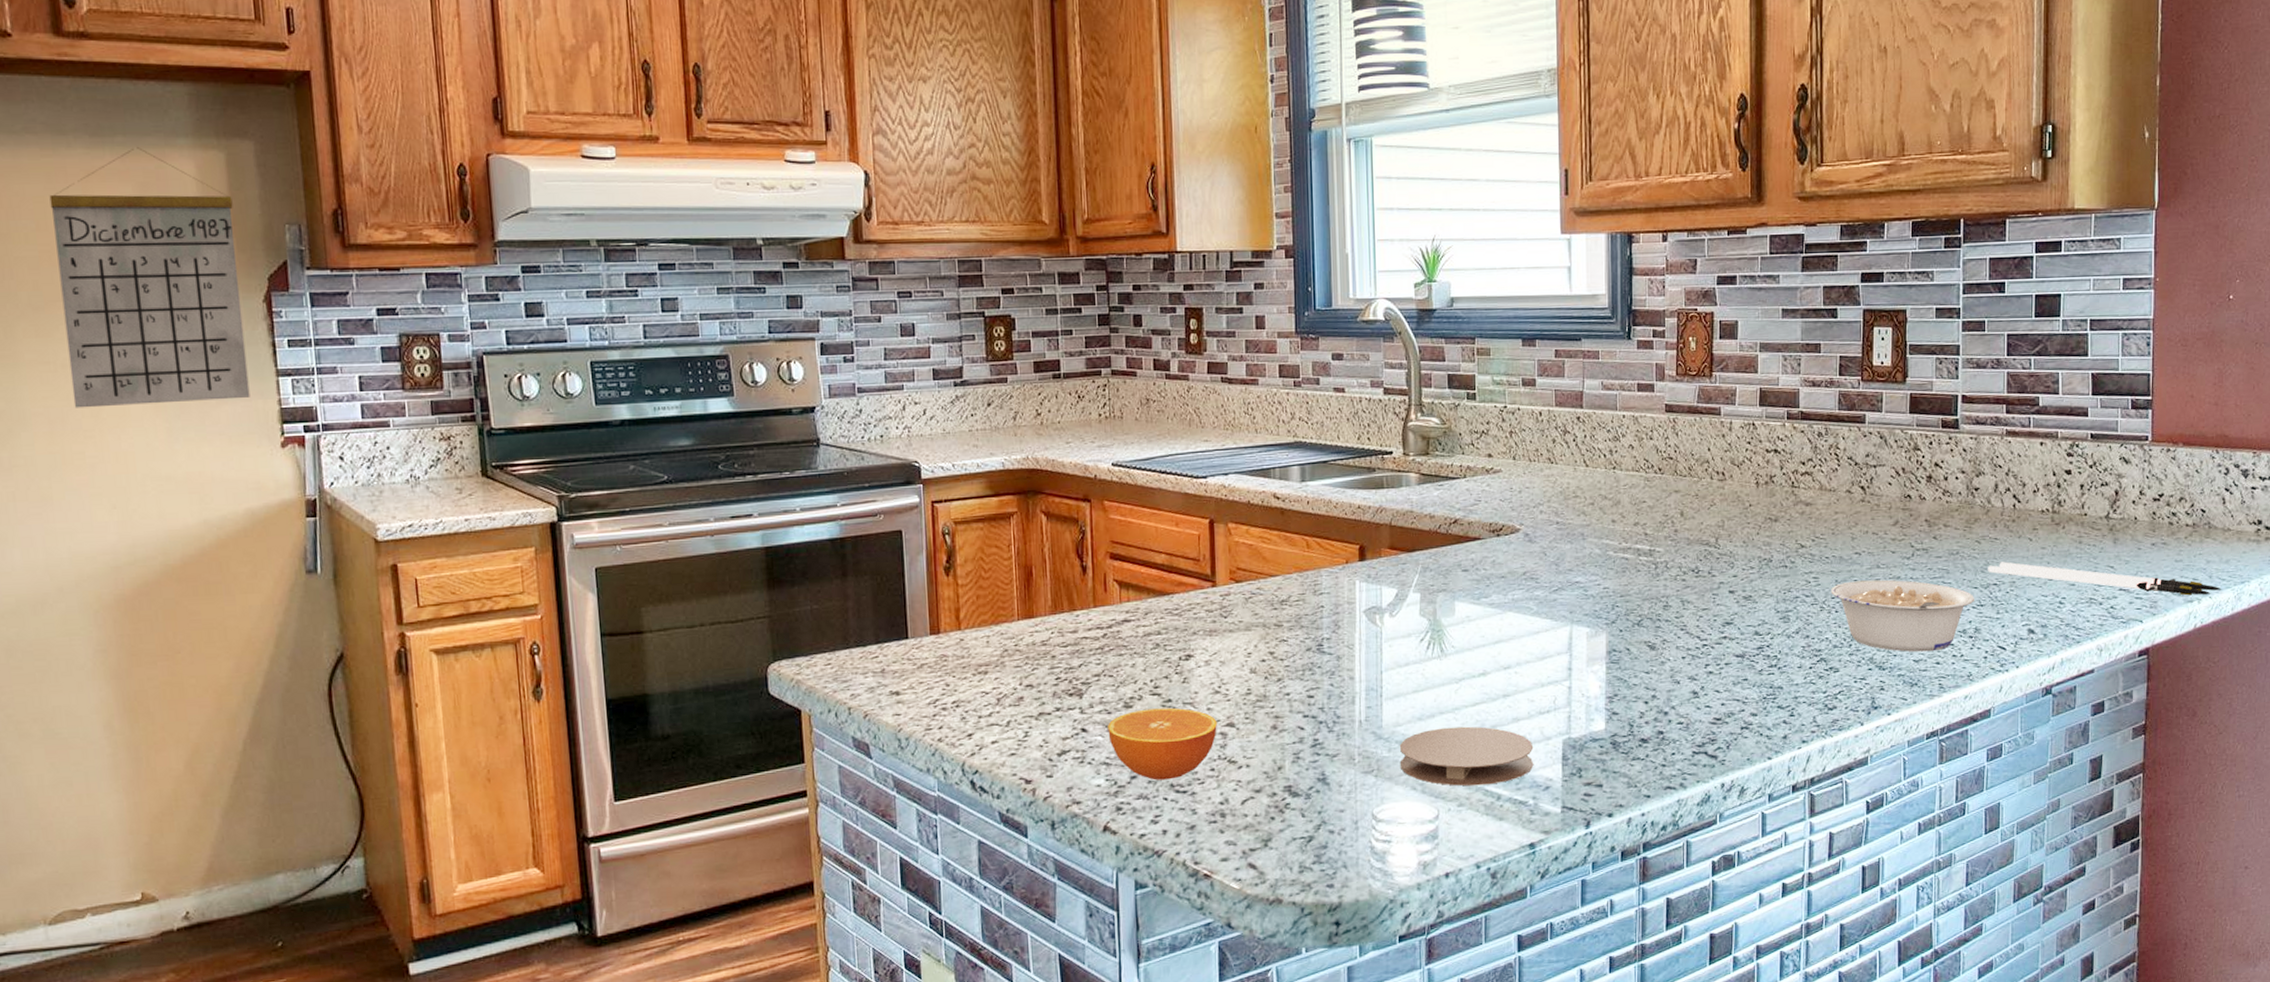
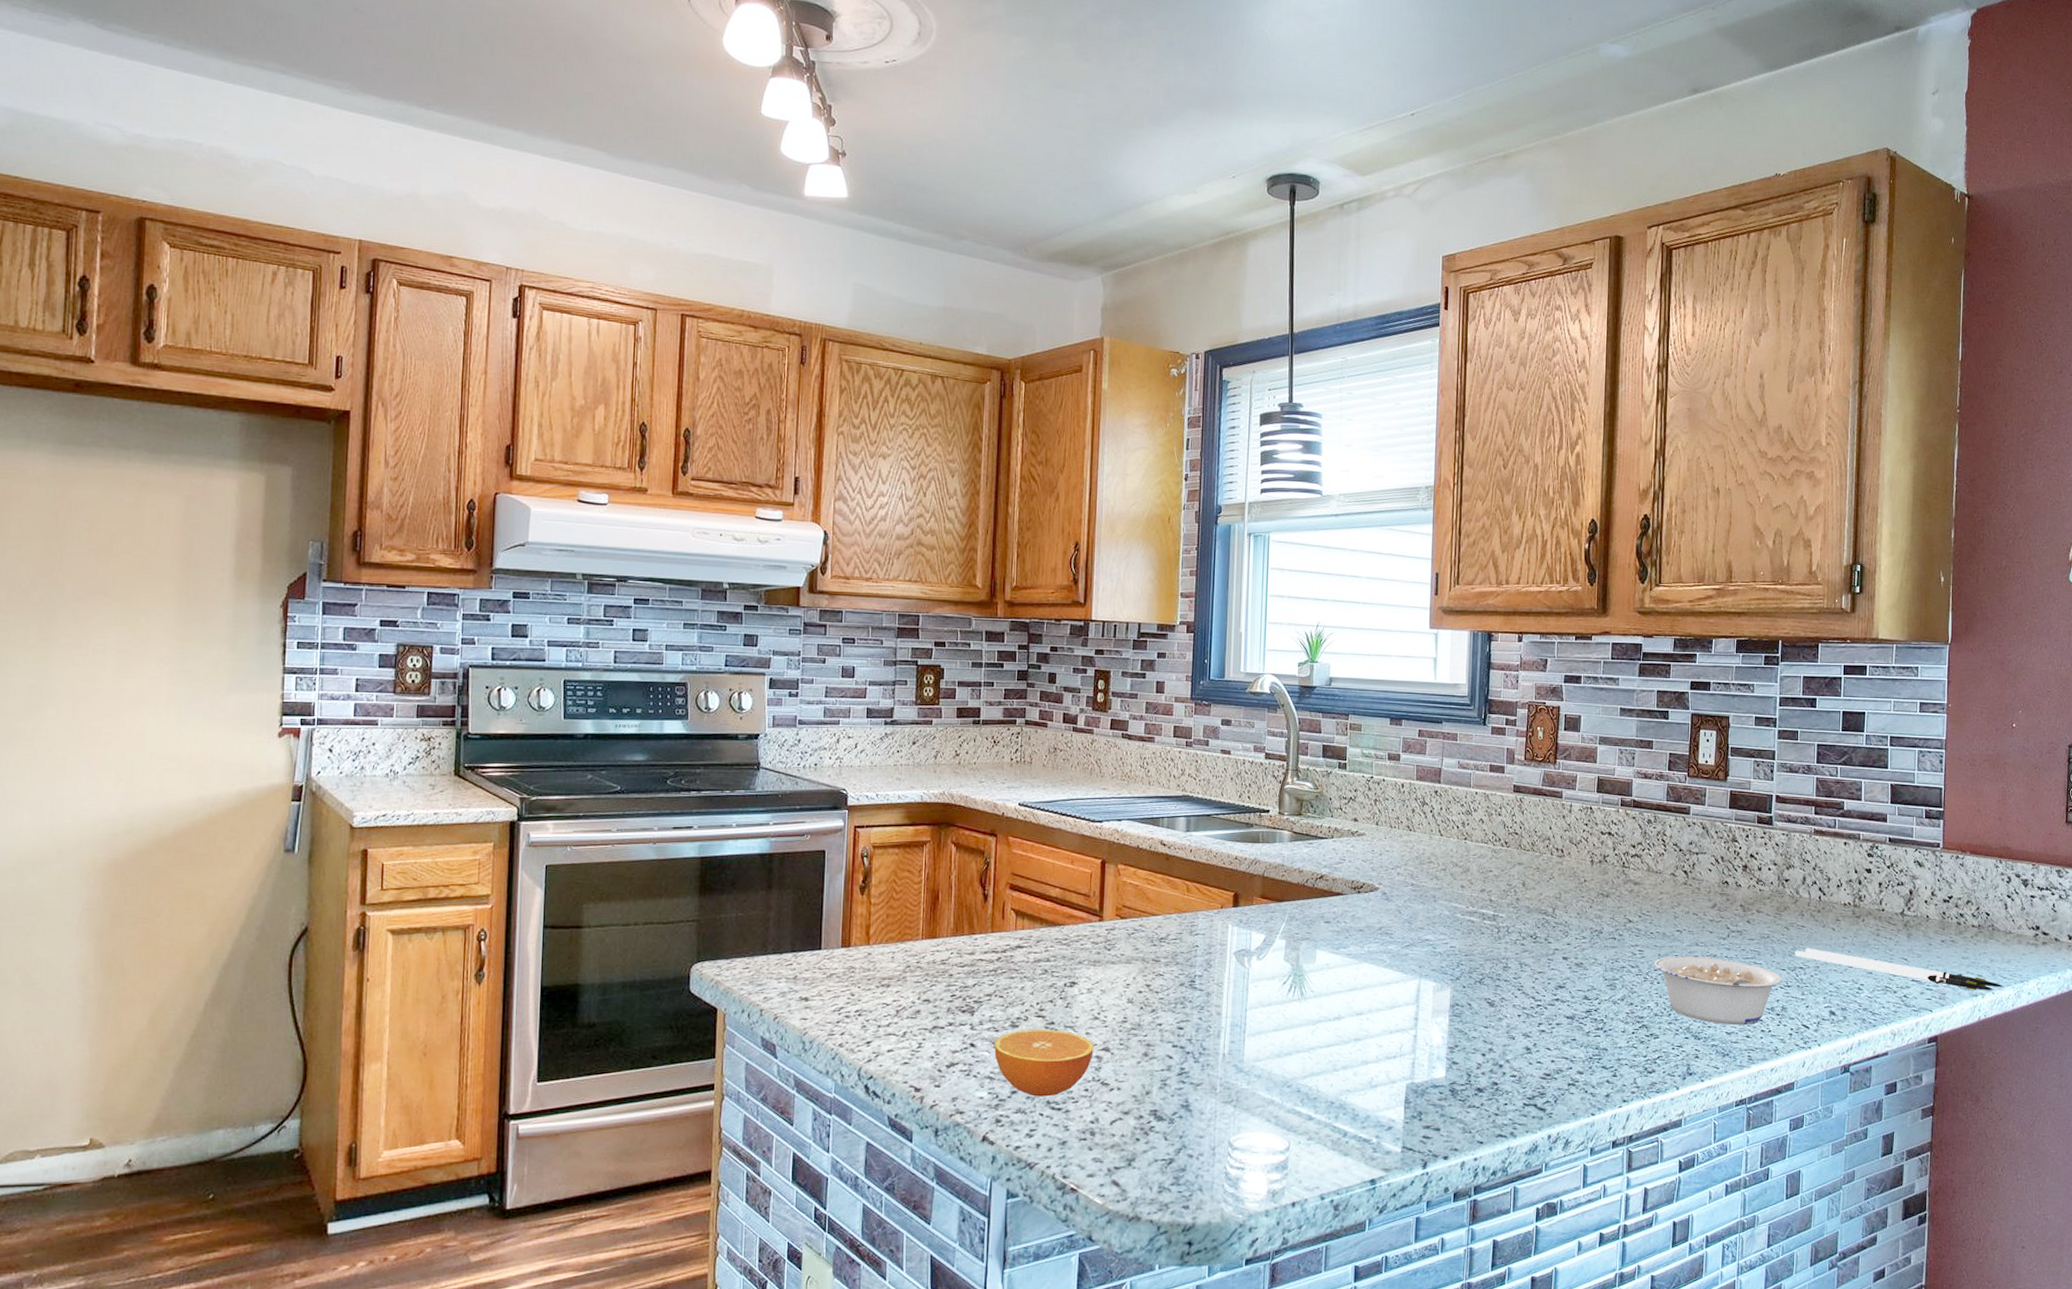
calendar: present [49,146,250,408] -> none [98,464,266,691]
coaster: present [1399,726,1534,786] -> none [1257,1065,1380,1122]

